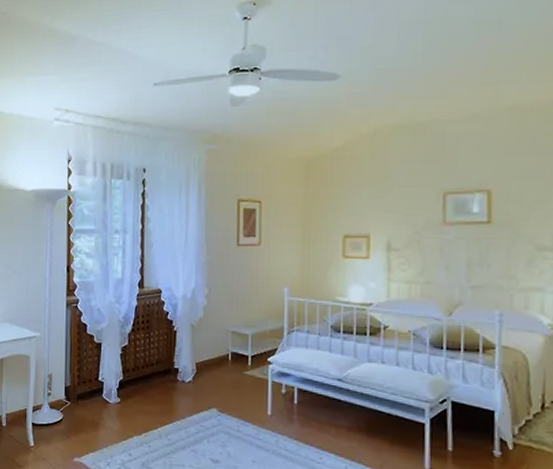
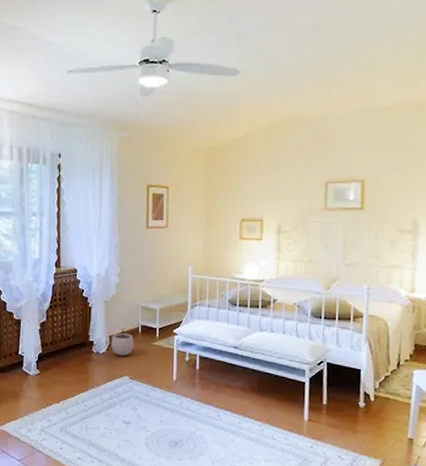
plant pot: none [198,355,223,386] -> present [111,329,134,356]

